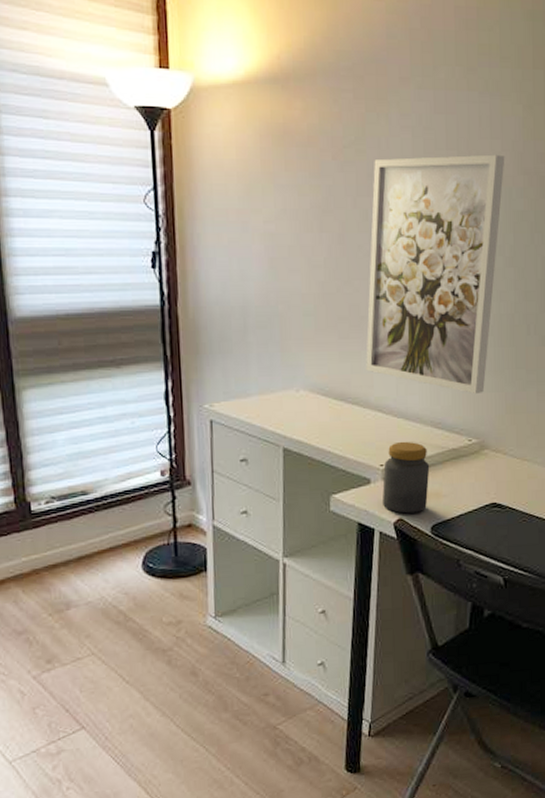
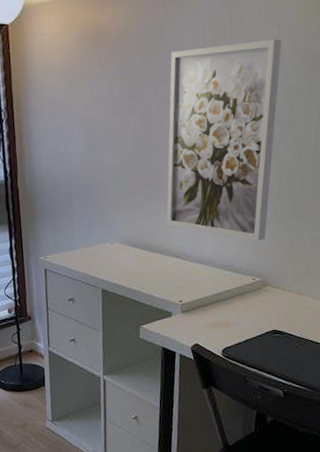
jar: present [382,441,430,514] -> none [181,281,221,340]

